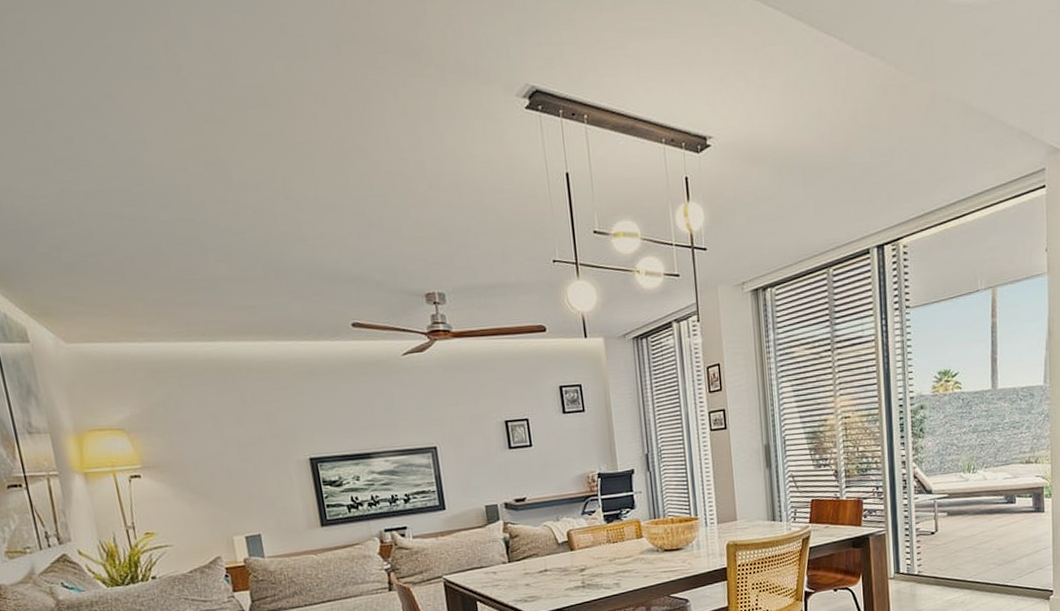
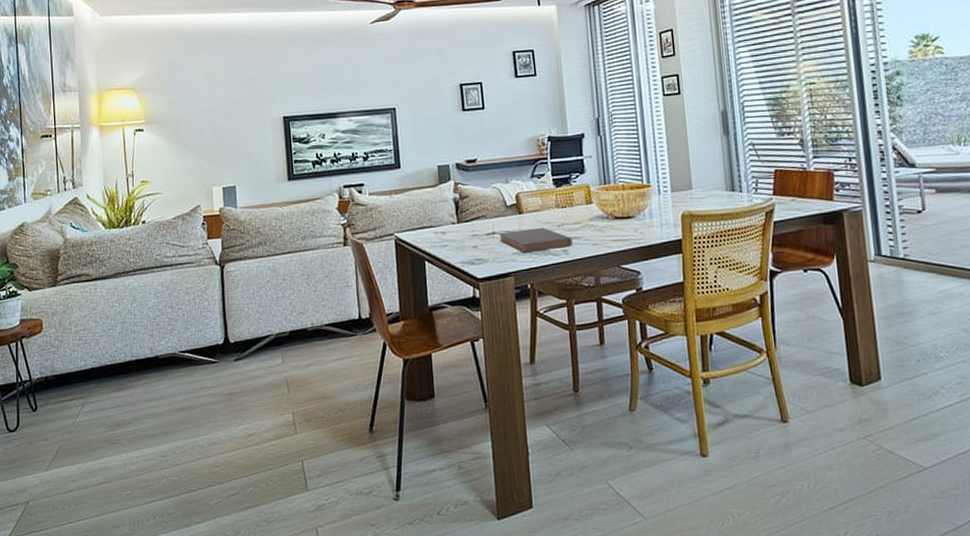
book: none [552,562,624,588] -> present [499,227,572,252]

